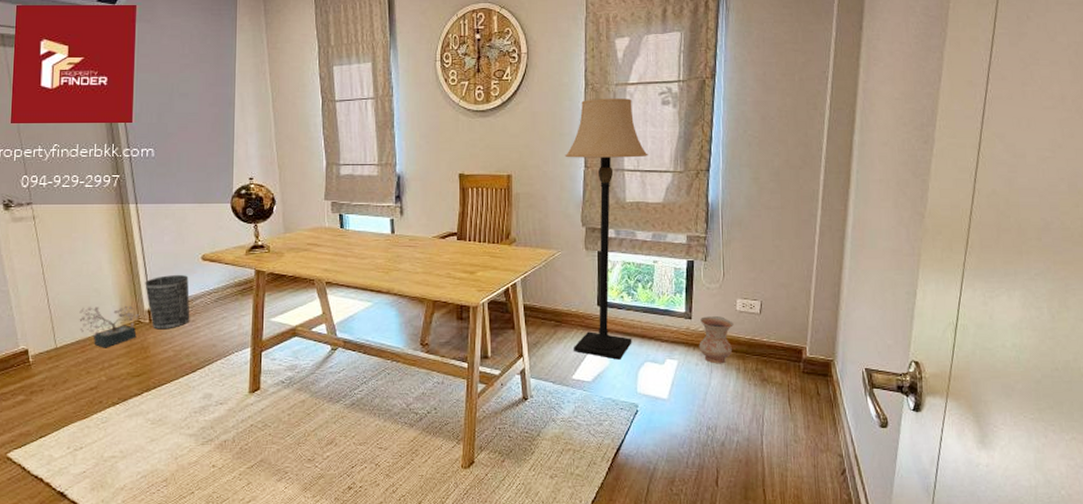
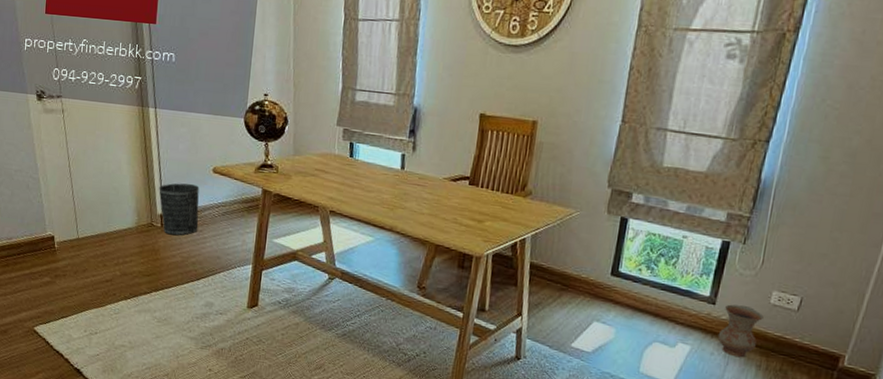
decorative plant: present [79,305,139,348] -> none [99,203,152,245]
lamp: present [564,99,648,360] -> none [577,43,699,335]

